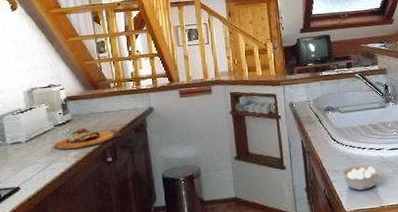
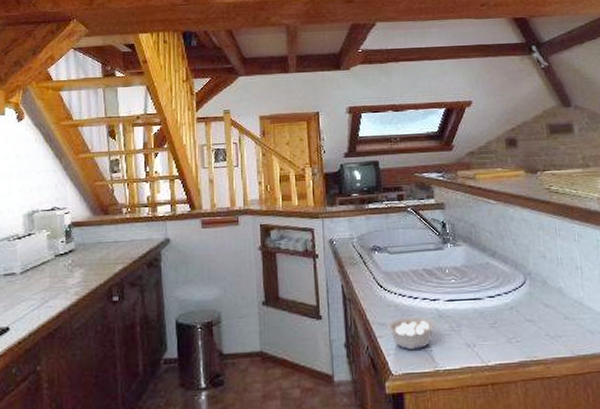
cutting board: present [55,128,122,150] -> none [53,260,132,284]

